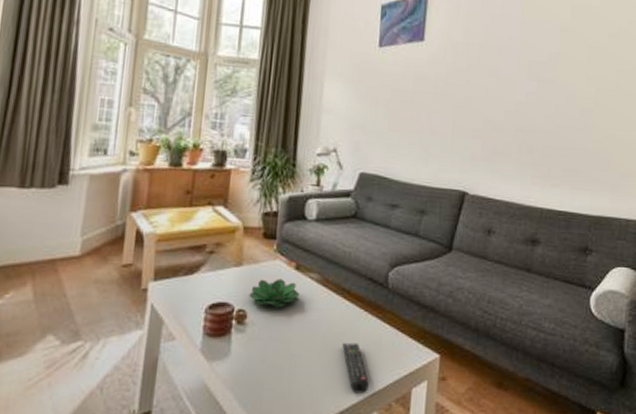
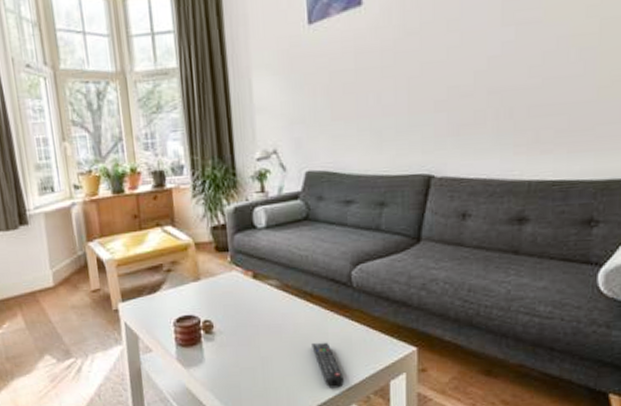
succulent plant: present [249,278,300,308] -> none [212,288,261,316]

